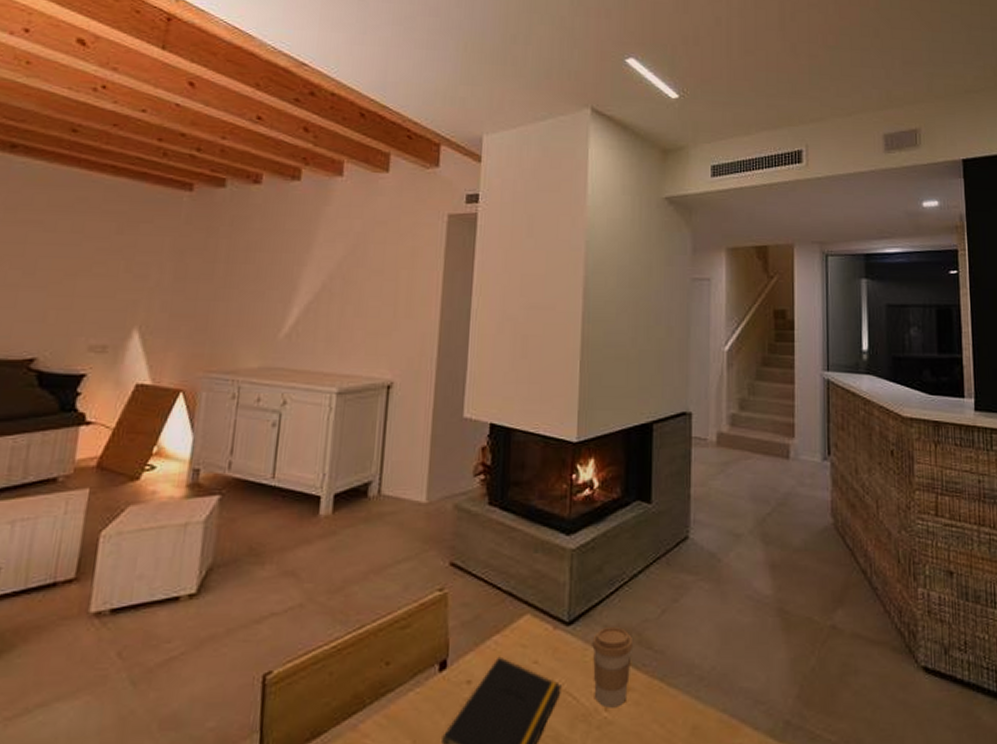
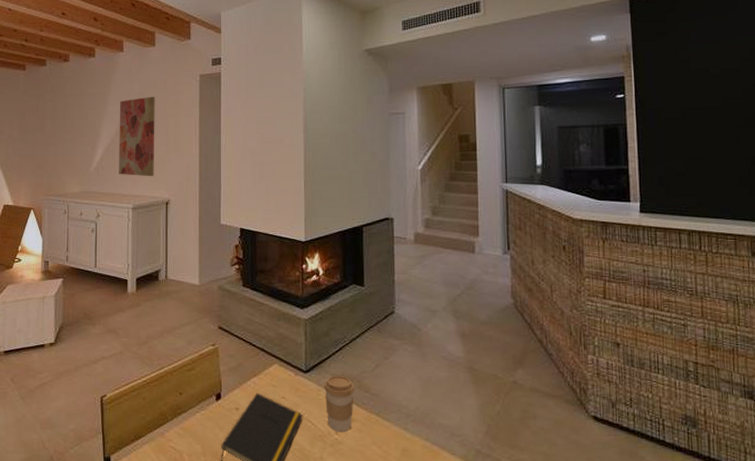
wall art: none [321,238,383,350] -> present [119,96,155,177]

